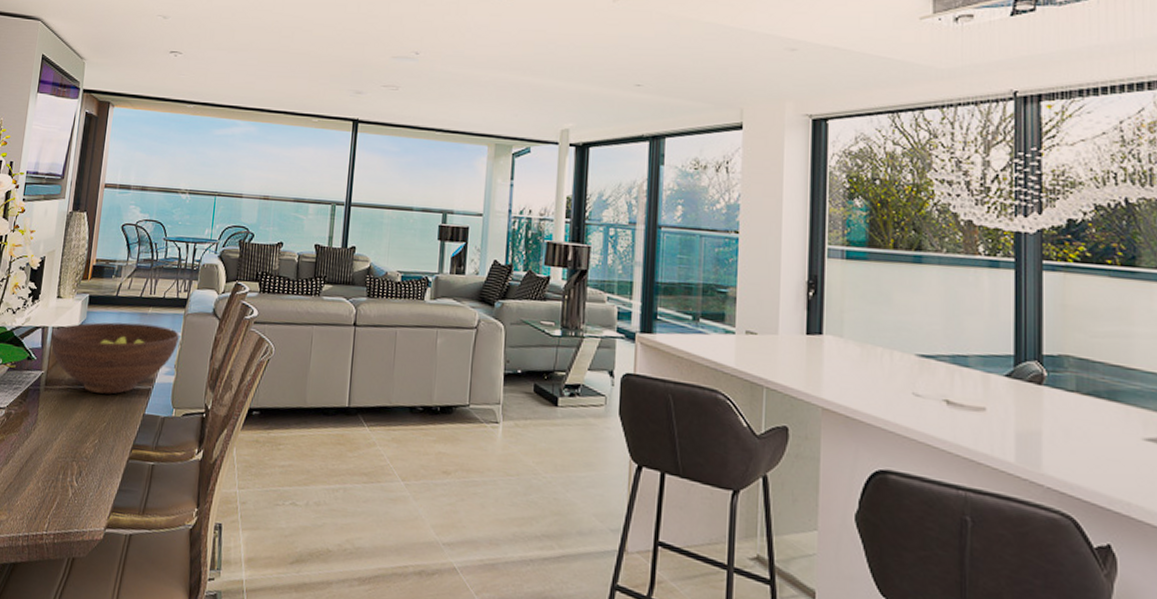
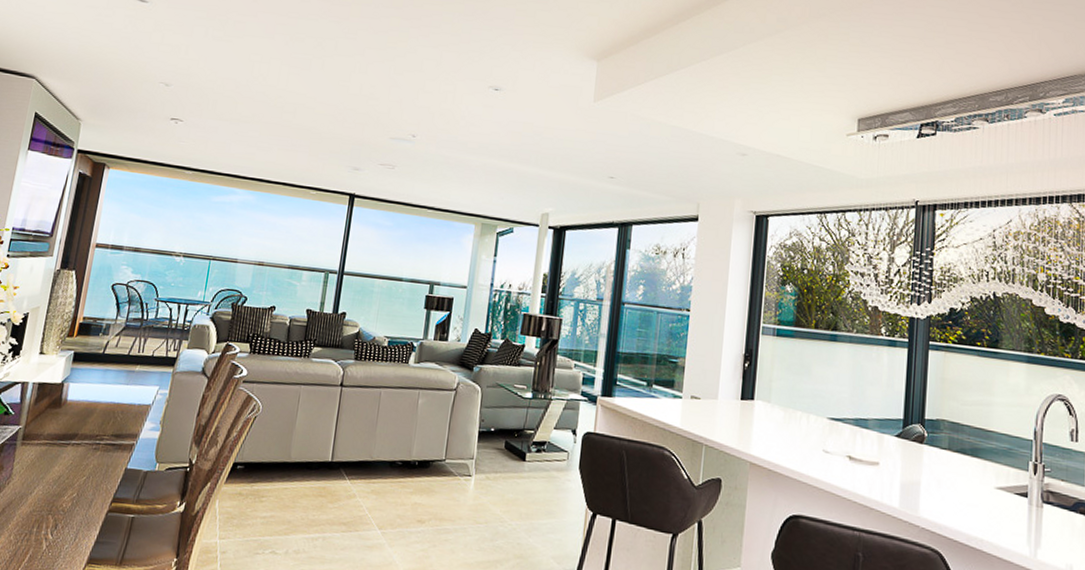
fruit bowl: present [50,322,179,394] -> none [30,379,166,449]

